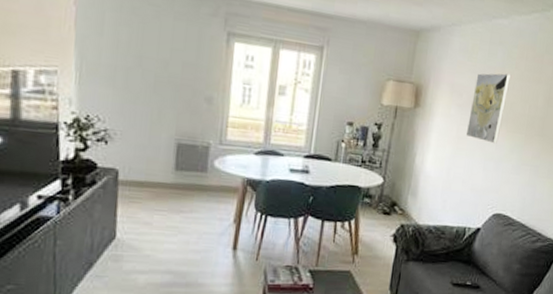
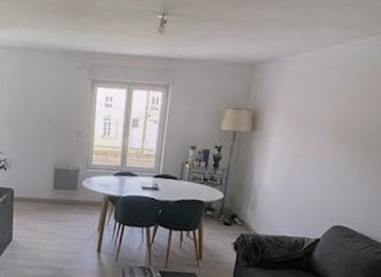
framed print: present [466,73,512,144] -> none [303,95,349,161]

